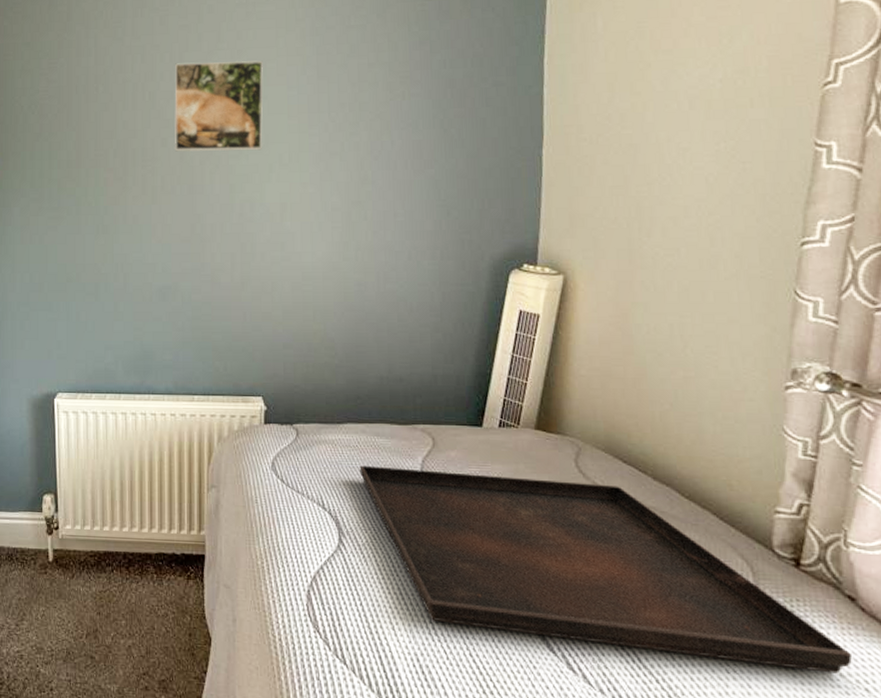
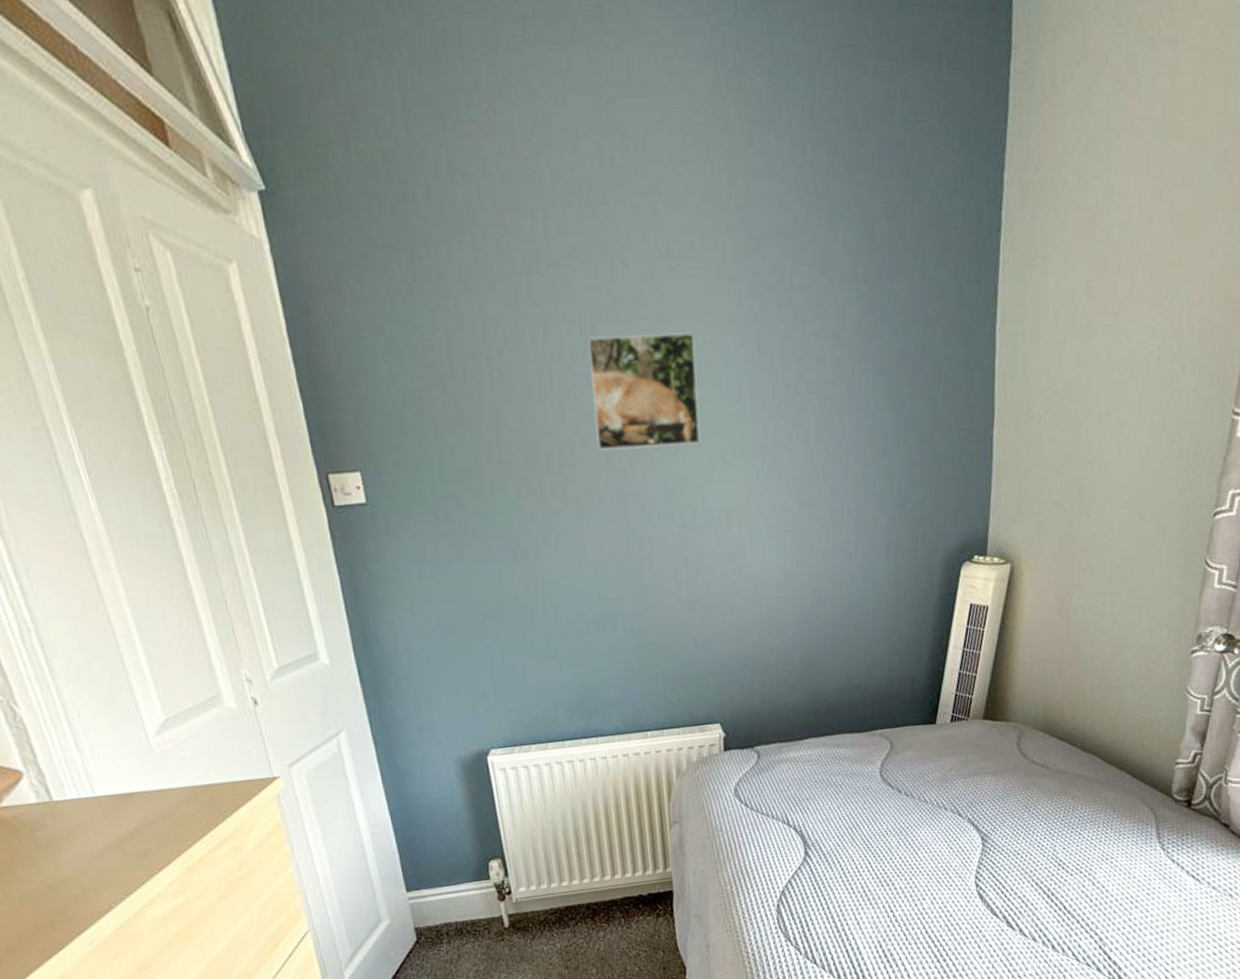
serving tray: present [359,465,853,674] -> none [821,761,1223,910]

